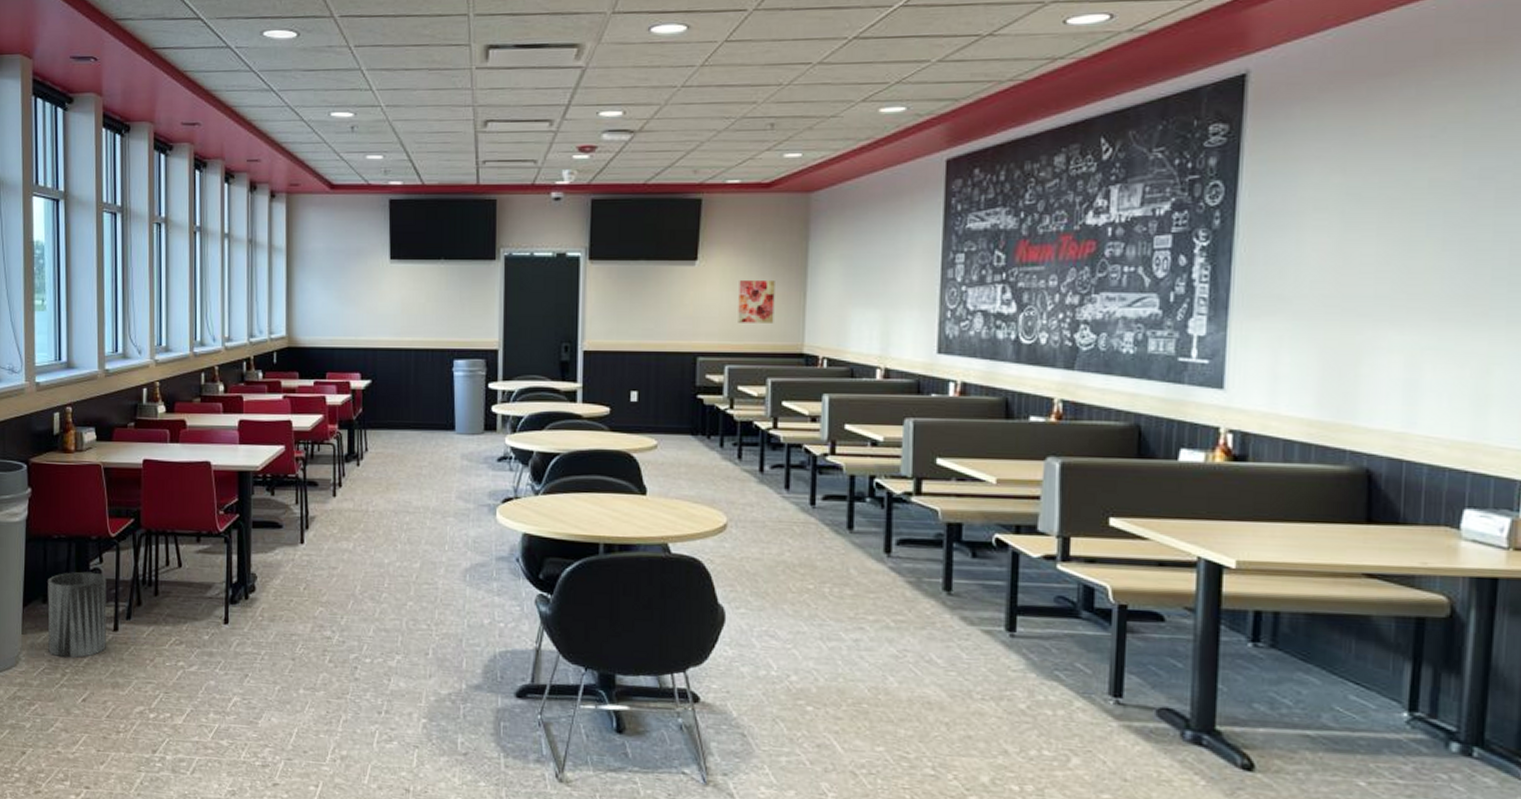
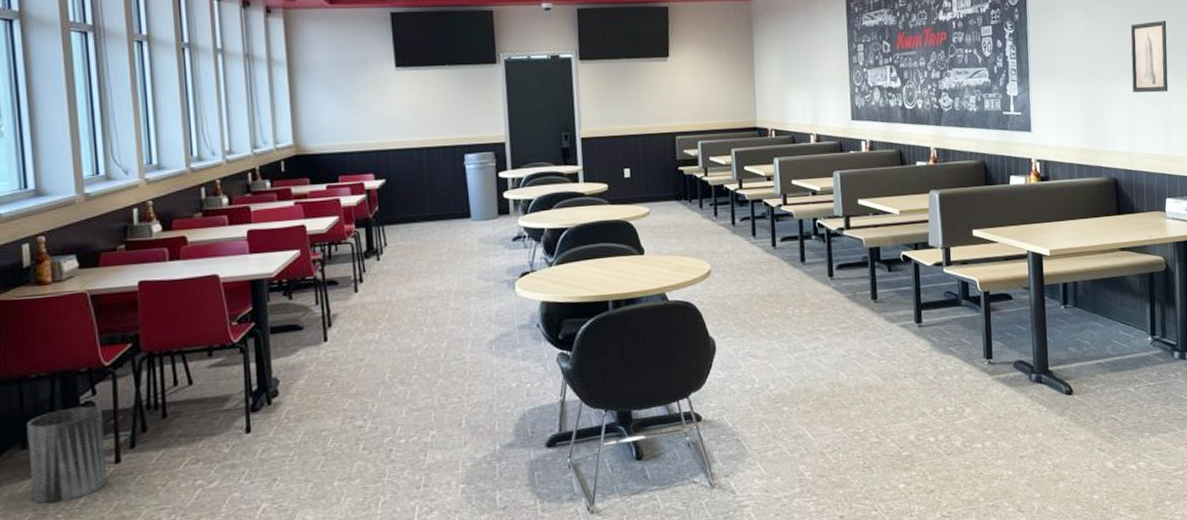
wall art: present [738,279,775,323] -> none [703,71,733,106]
wall art: none [1419,235,1499,346] -> present [1130,21,1169,93]

